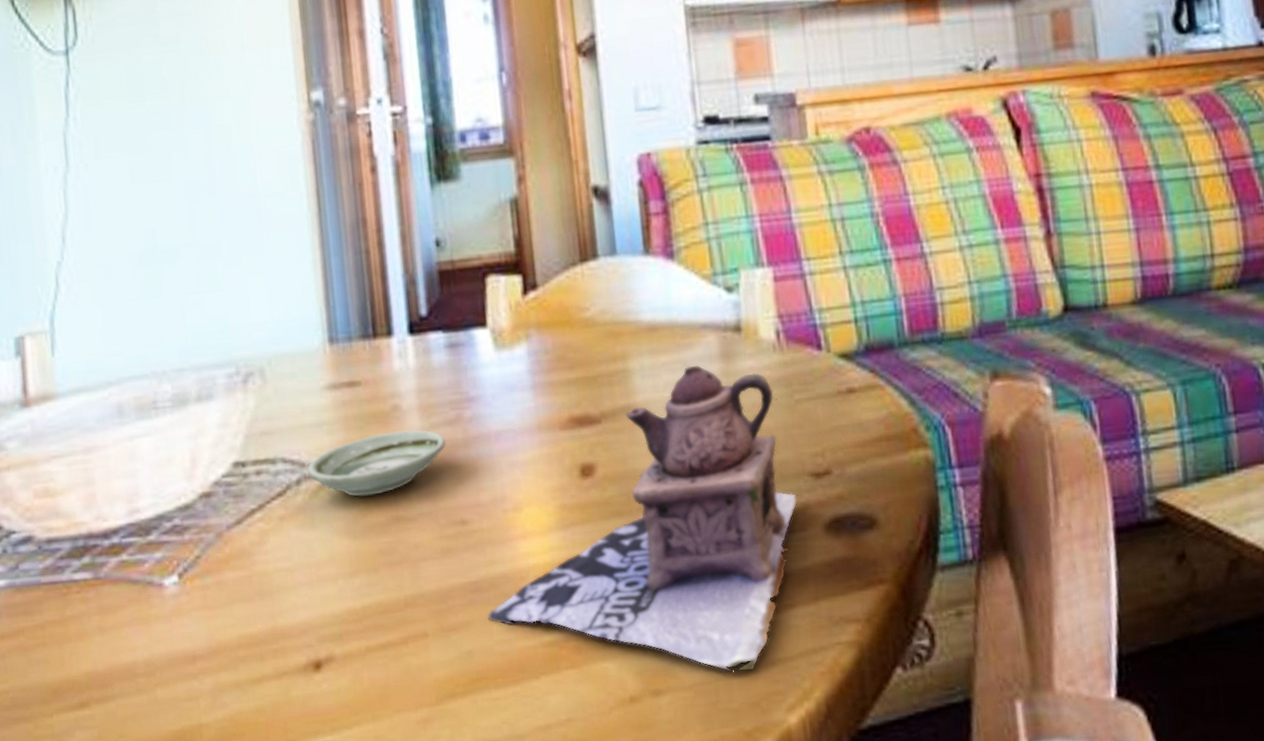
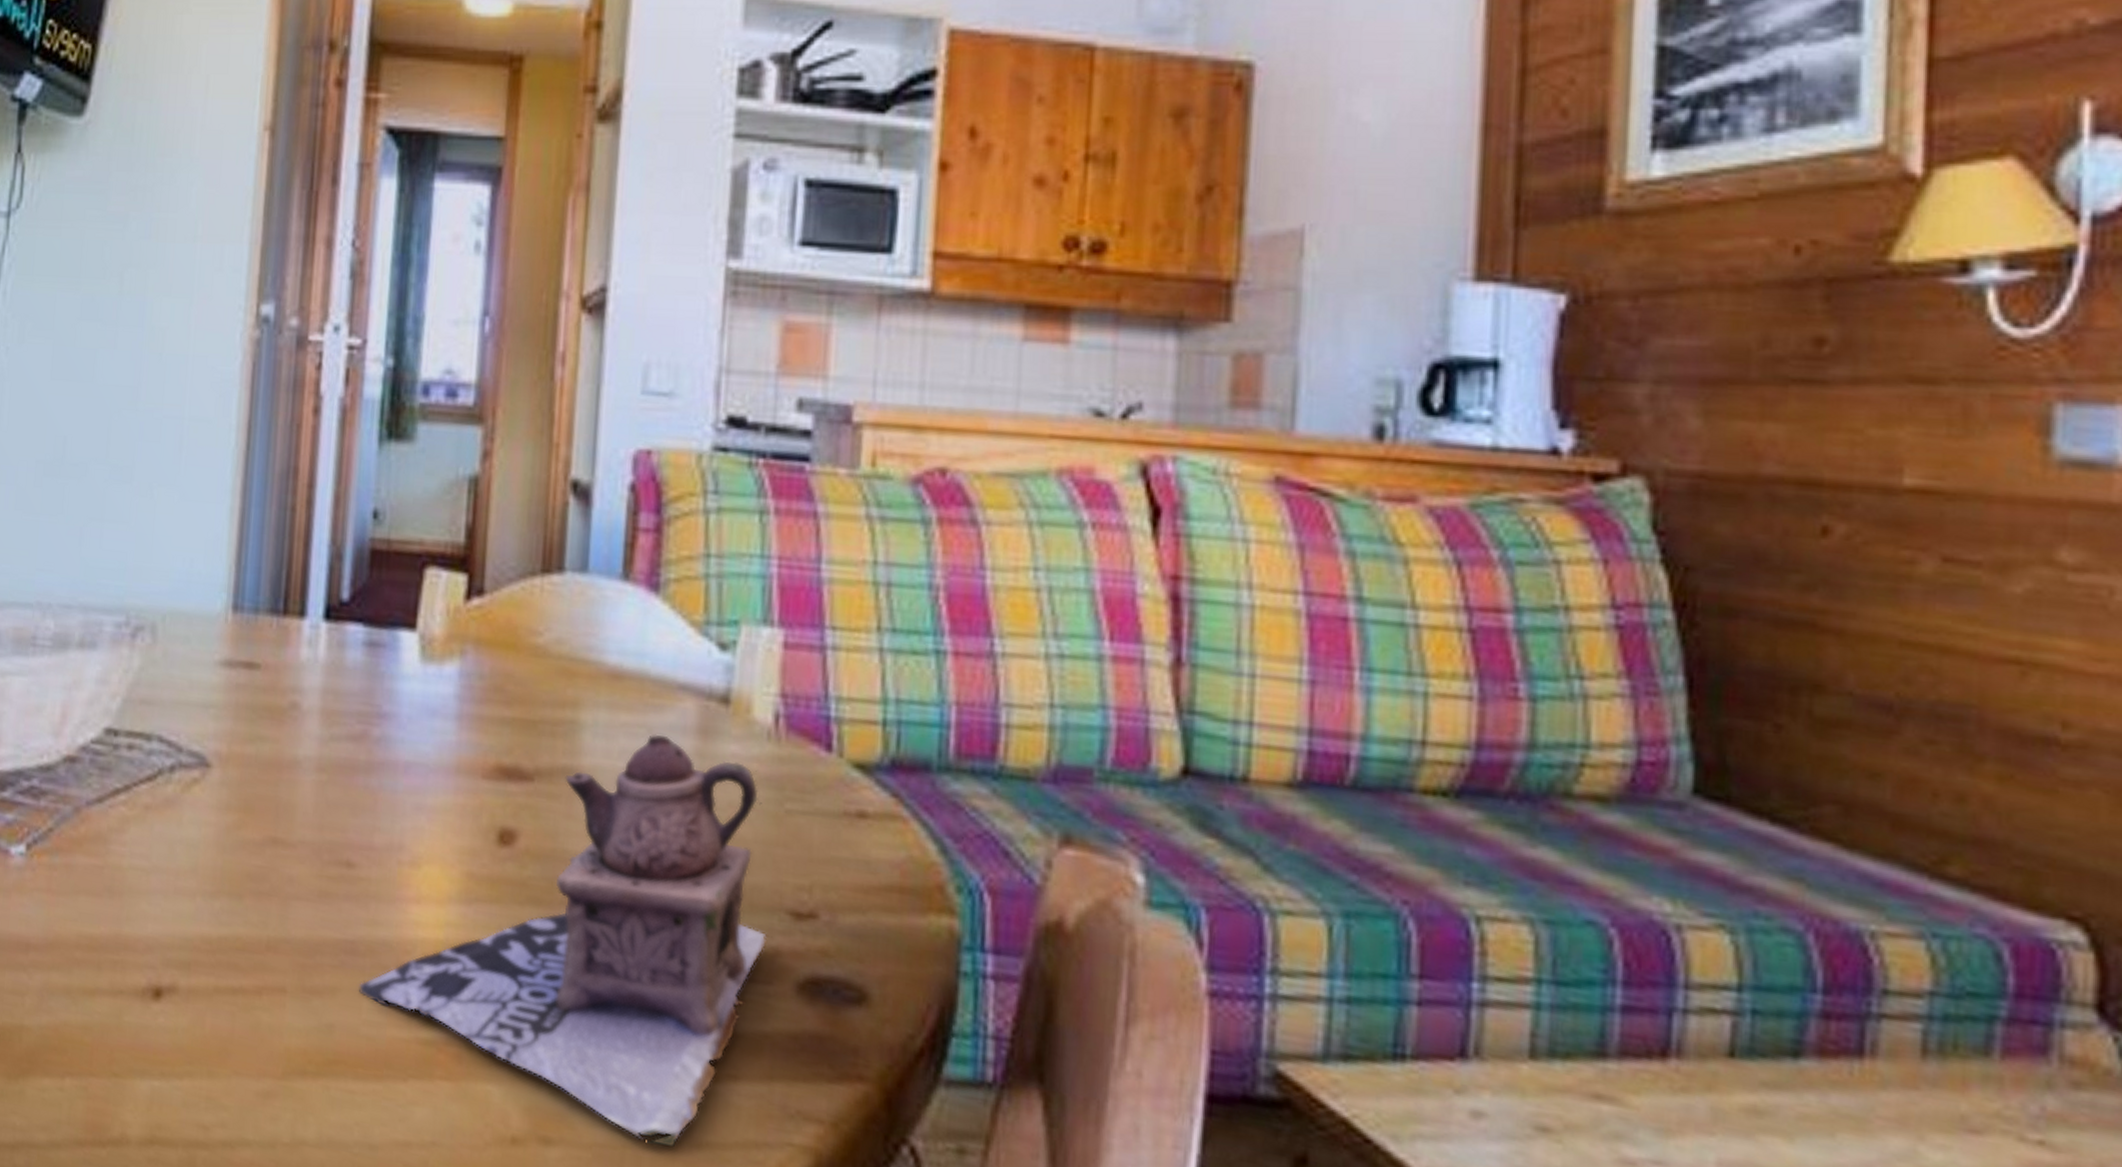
saucer: present [307,430,446,497] -> none [183,732,346,806]

